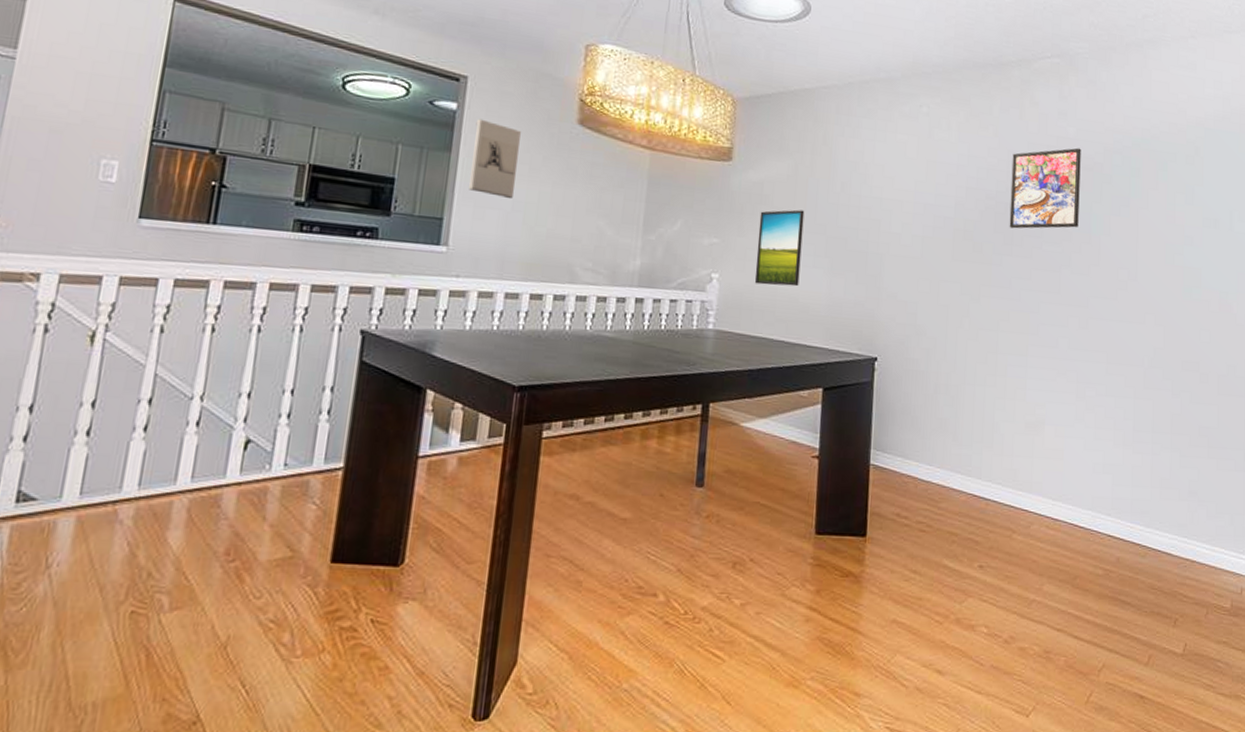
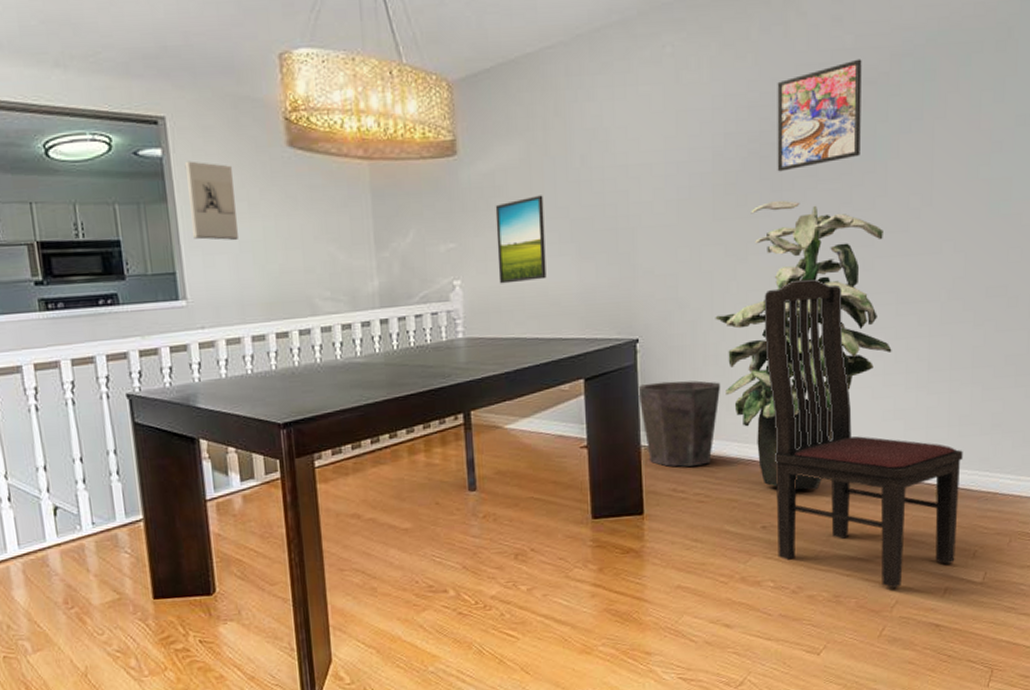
waste bin: none [871,402,949,493] -> present [637,380,721,467]
indoor plant: none [948,253,1102,533] -> present [715,200,892,490]
chair: none [991,326,1164,651] -> present [764,278,963,589]

